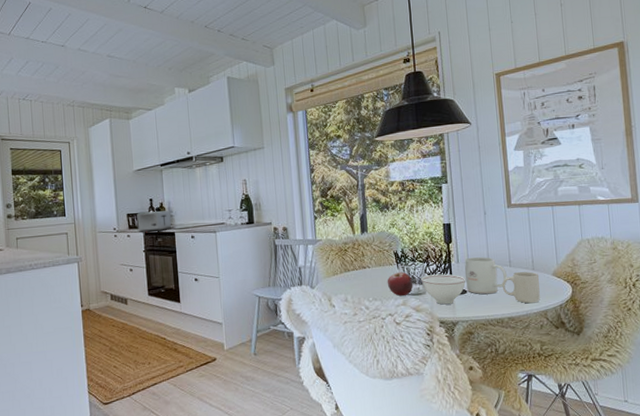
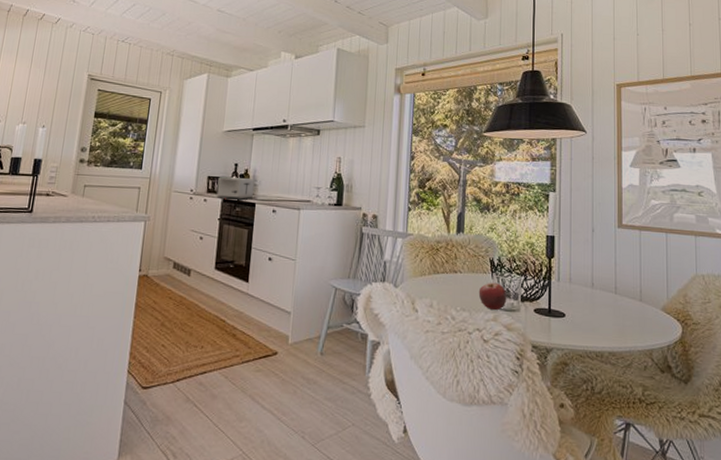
bowl: present [421,274,466,305] -> none [516,290,566,327]
mug: present [464,256,508,295] -> none [565,276,612,322]
cup: present [502,271,540,304] -> none [605,300,646,340]

